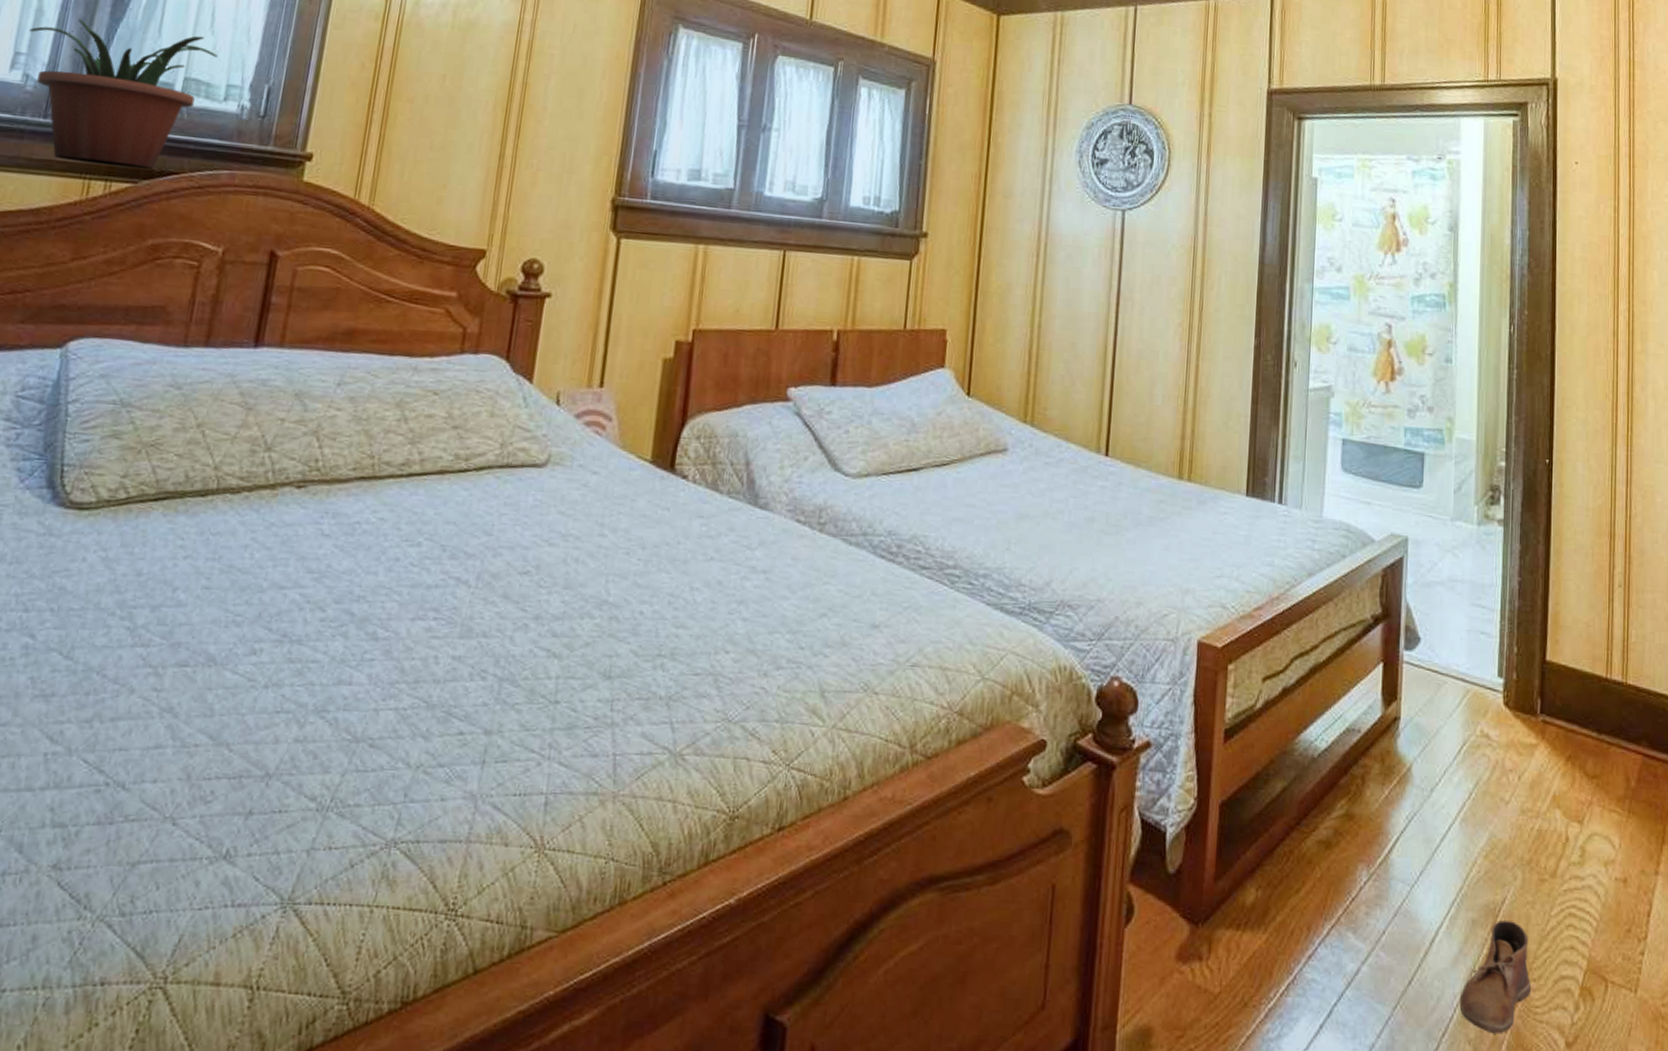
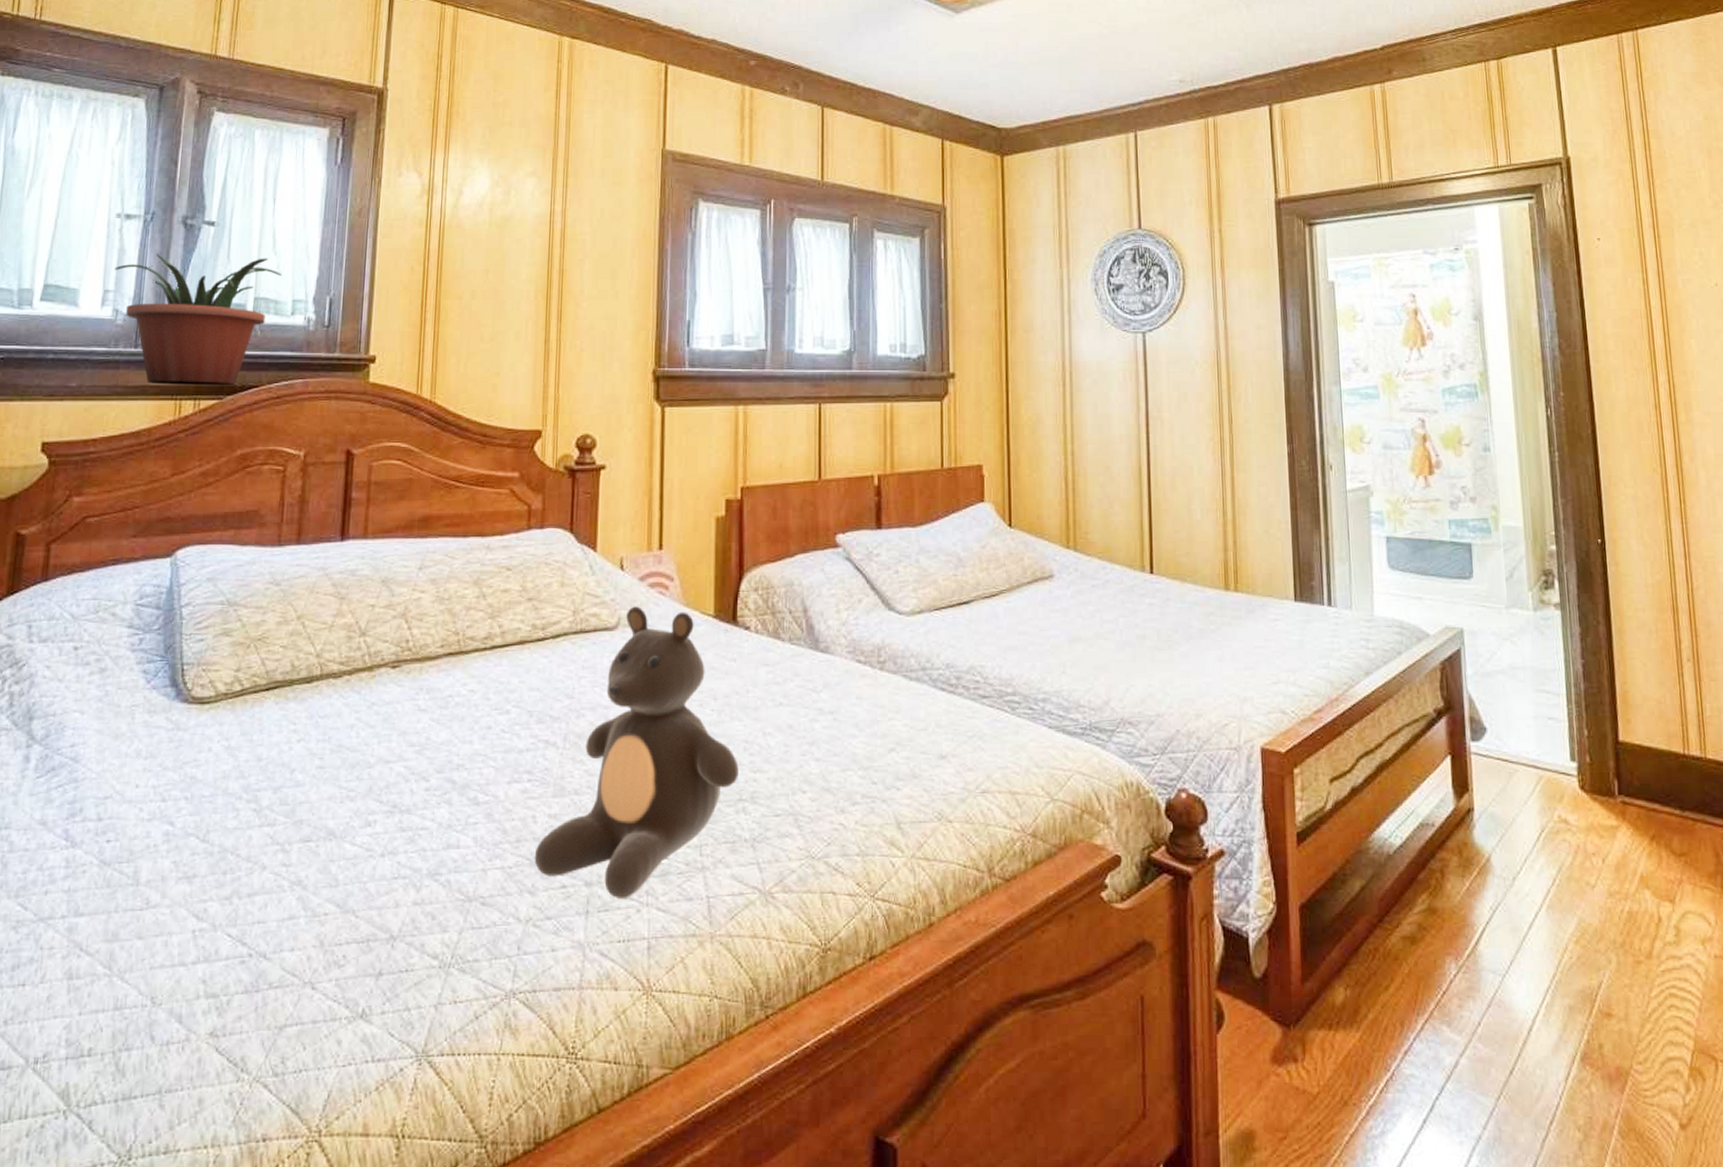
teddy bear: none [431,444,661,750] -> present [534,606,739,898]
boot: present [1459,919,1532,1034] -> none [1564,1004,1639,1119]

